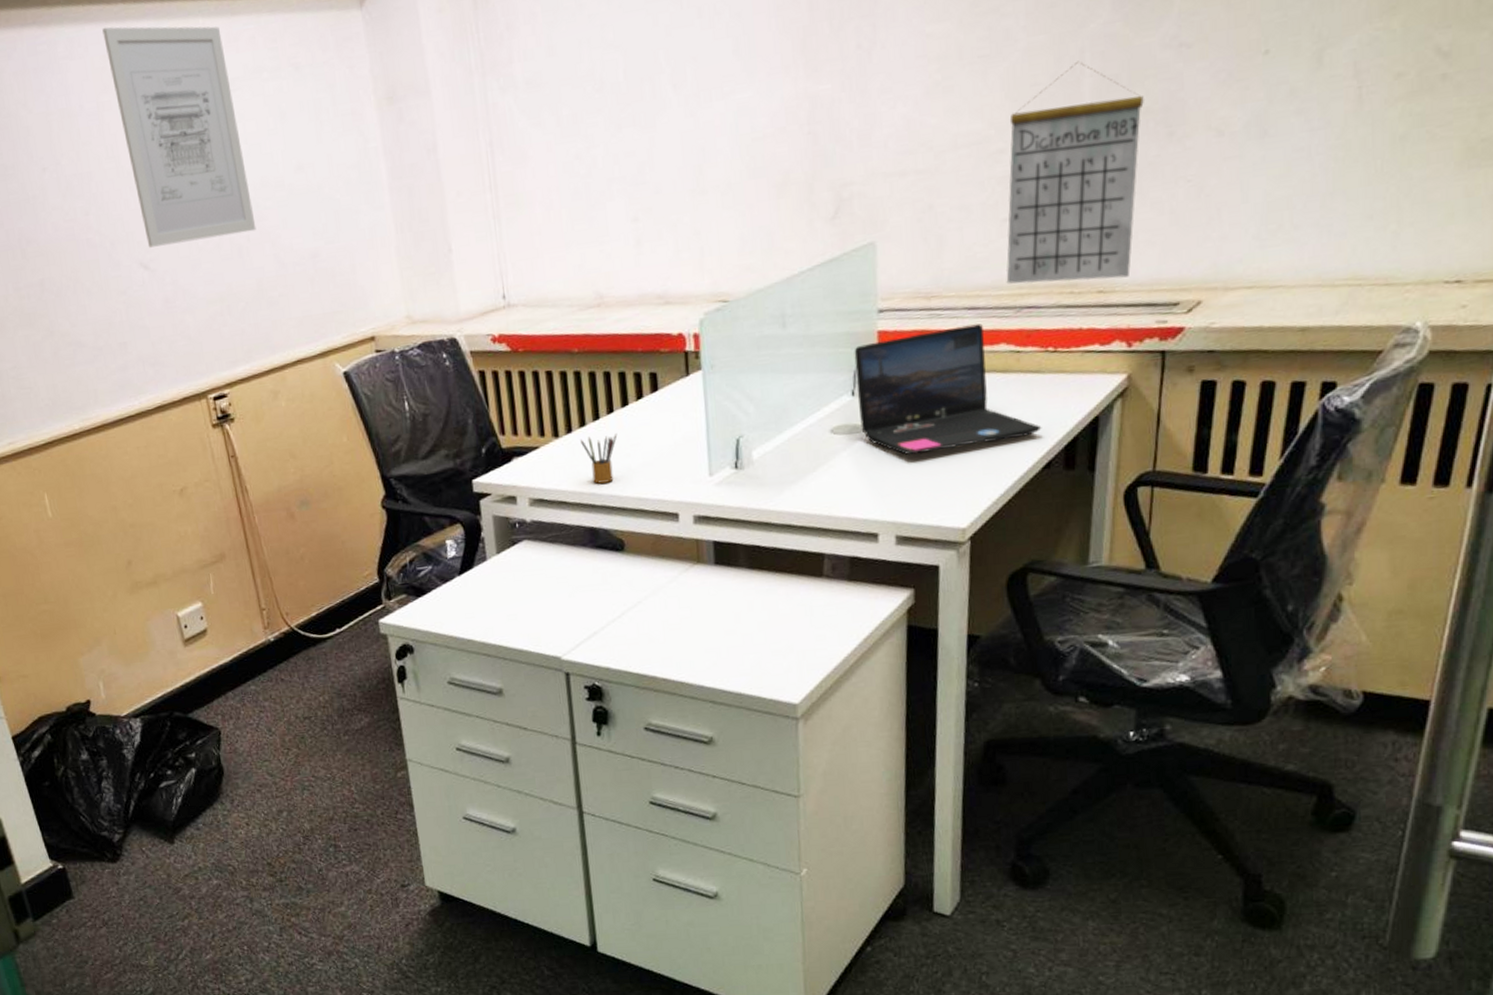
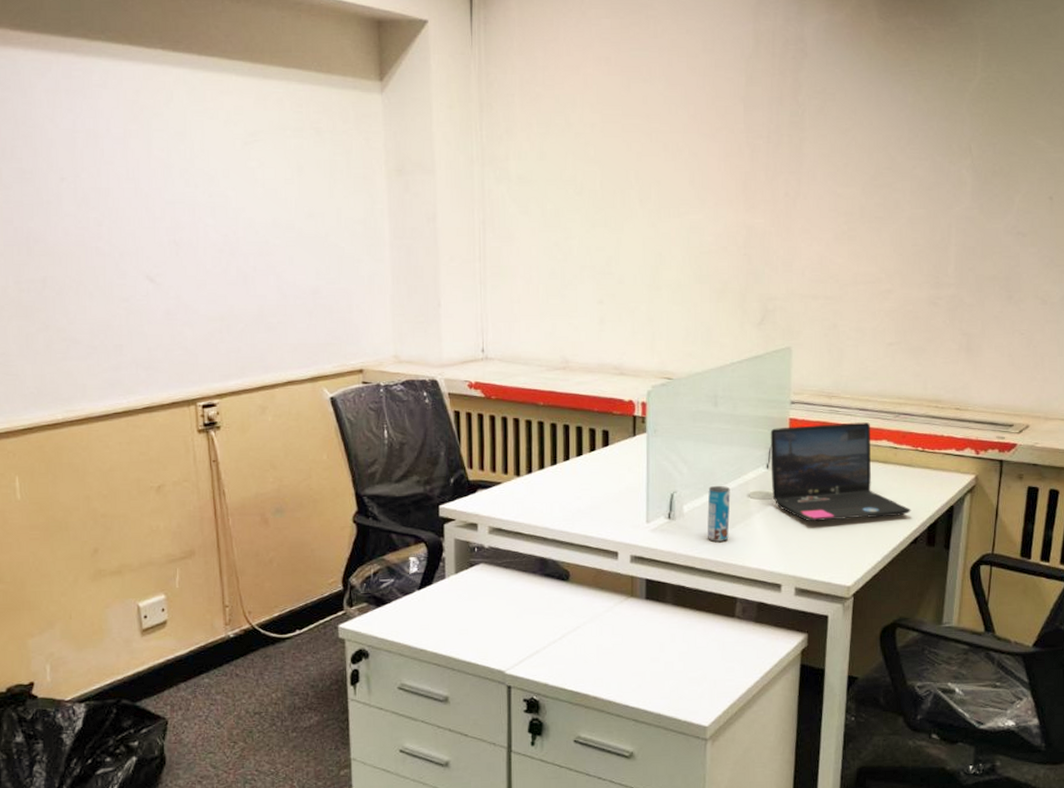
wall art: present [102,26,257,248] -> none [139,67,264,263]
pencil box: present [581,433,618,484] -> none [539,478,571,520]
beverage can: none [781,422,810,491] -> present [707,485,731,542]
calendar: present [1005,61,1144,284] -> none [889,233,992,400]

